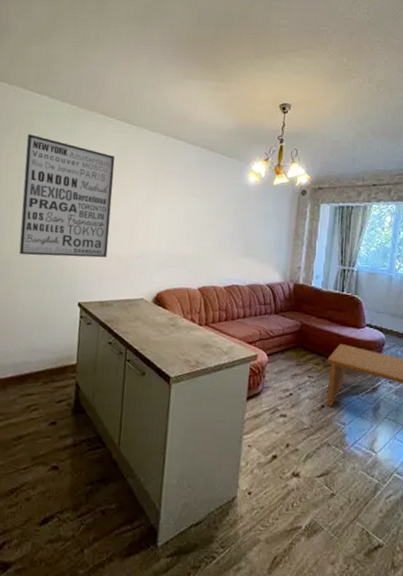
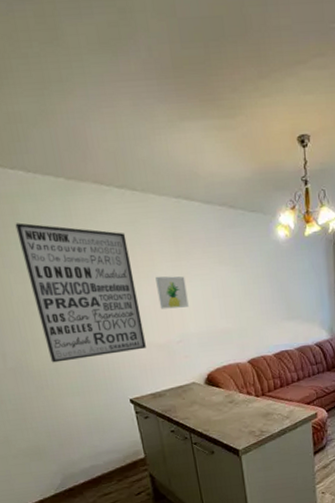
wall art: none [128,196,157,228] -> present [155,276,189,309]

